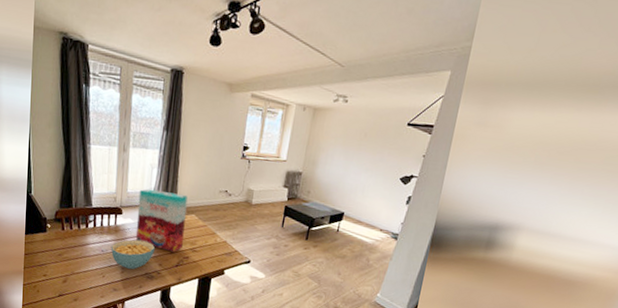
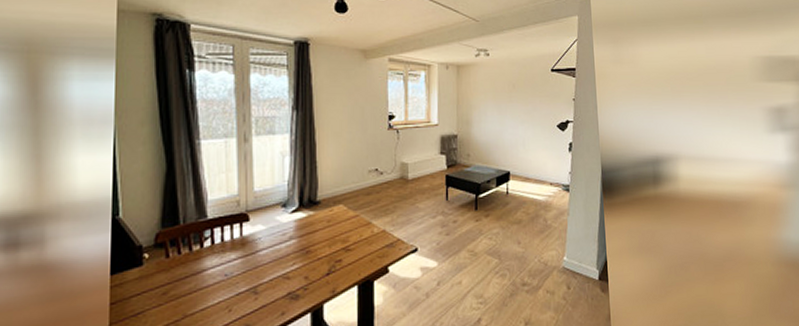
cereal bowl: present [111,239,156,269] -> none [237,250,298,292]
cereal box: present [136,188,188,252] -> none [269,182,332,258]

